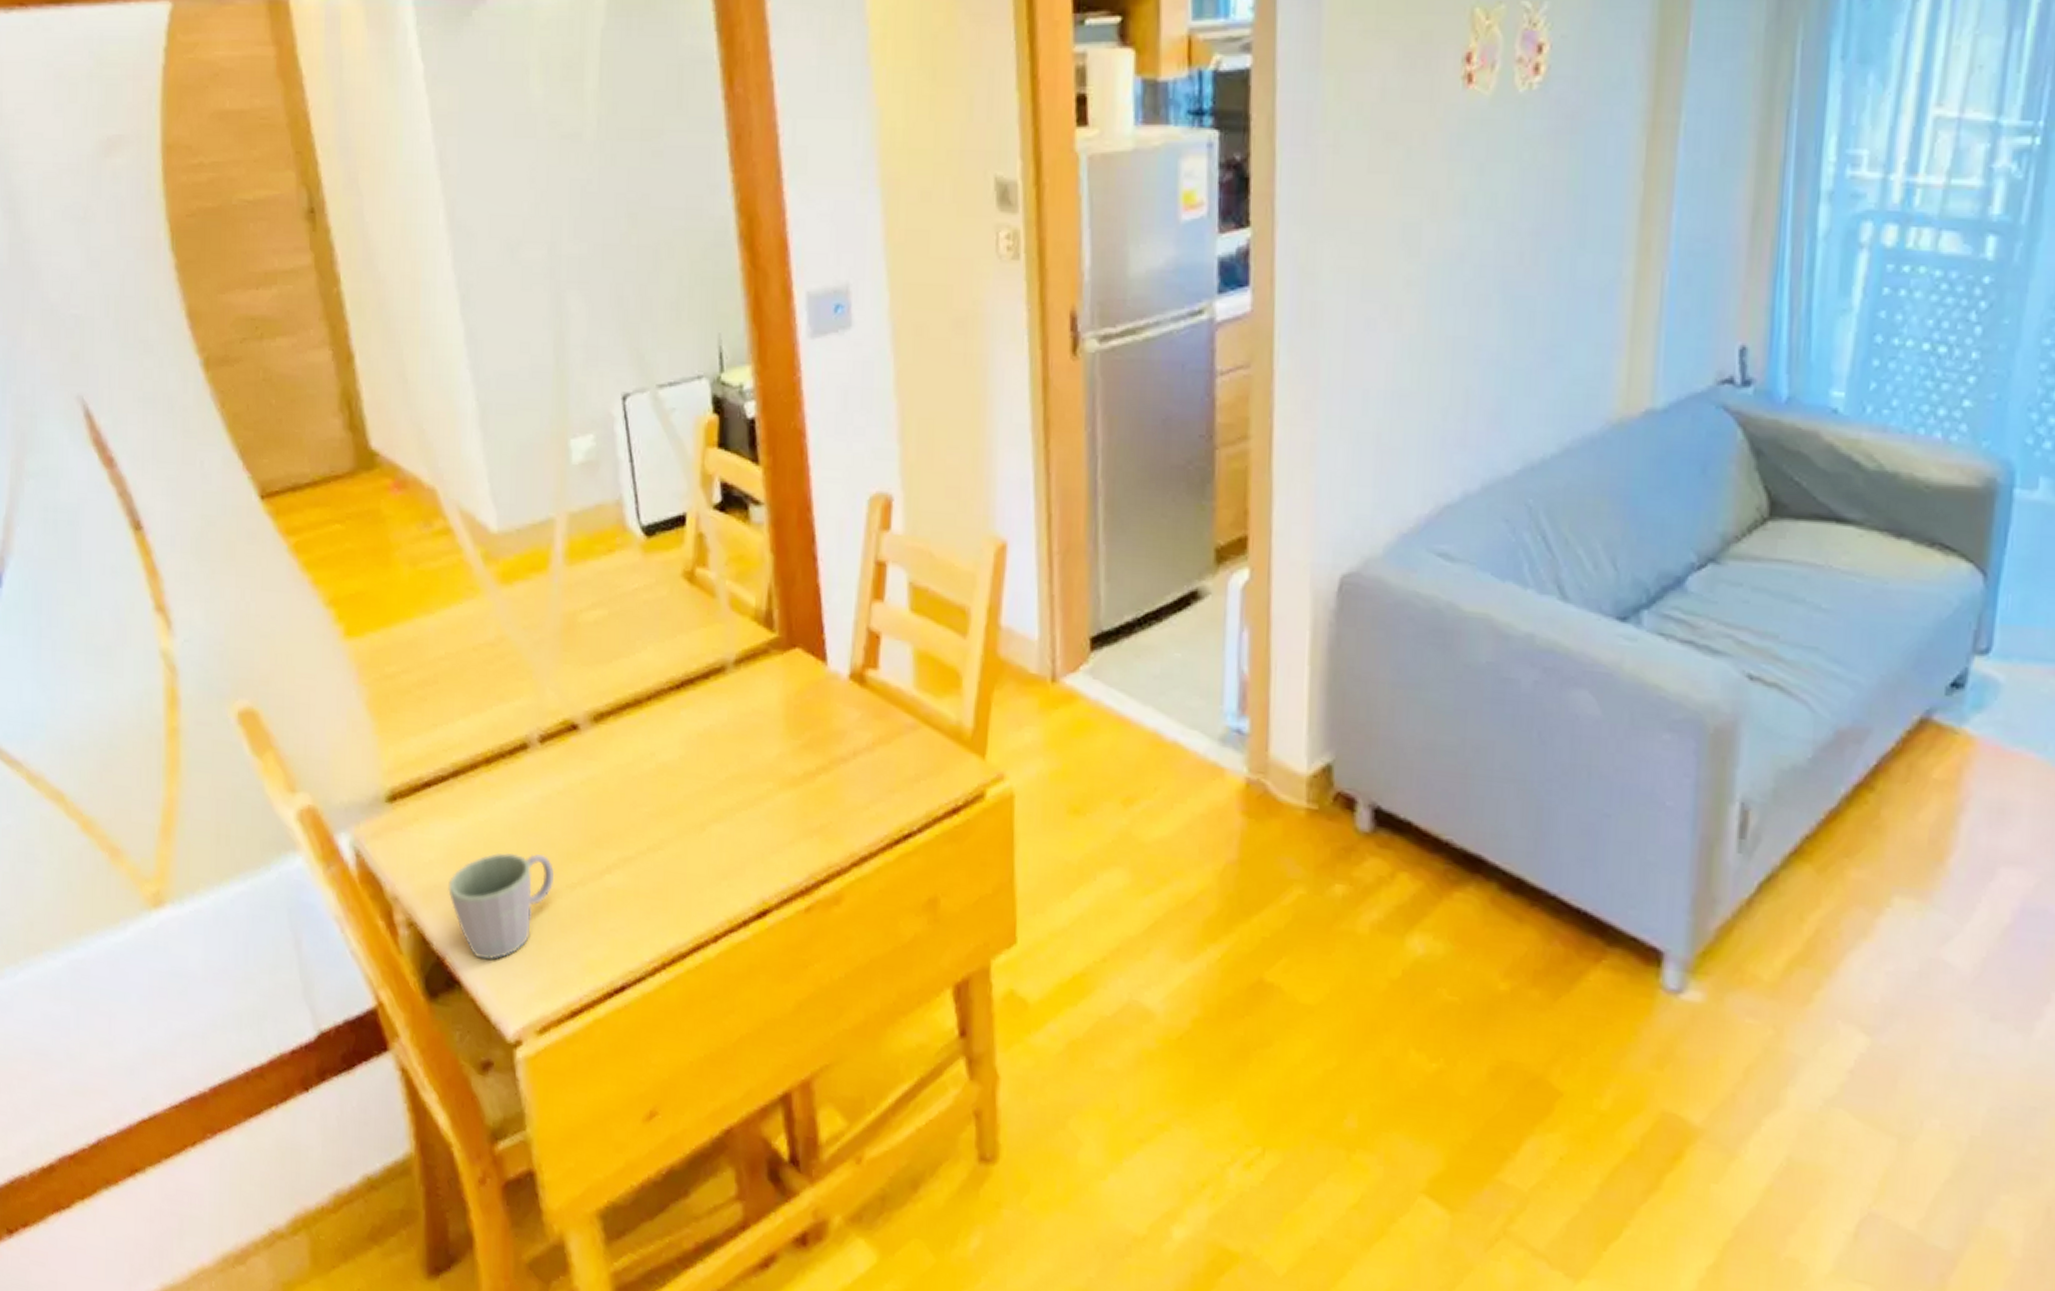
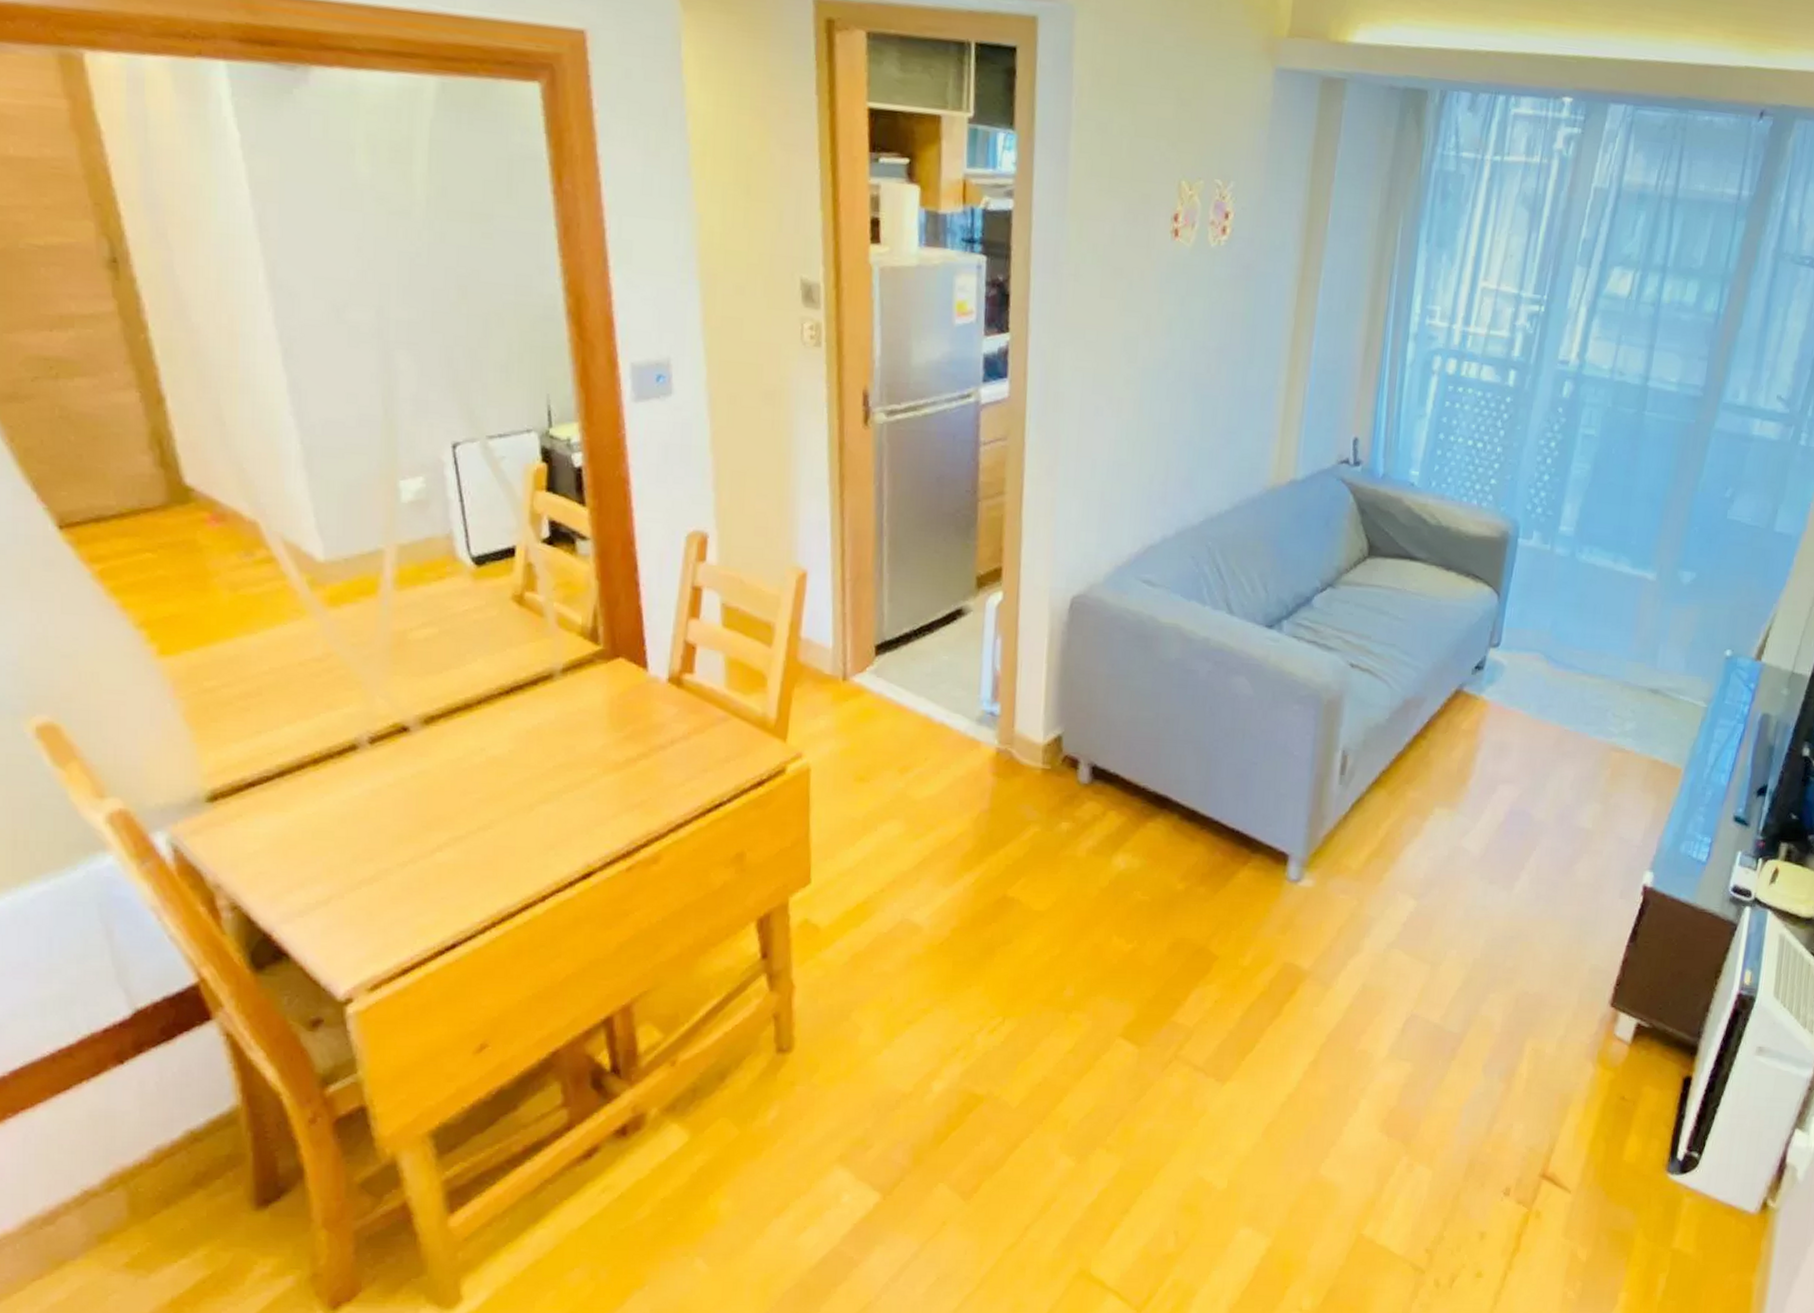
mug: present [448,853,554,961] -> none [274,839,384,933]

